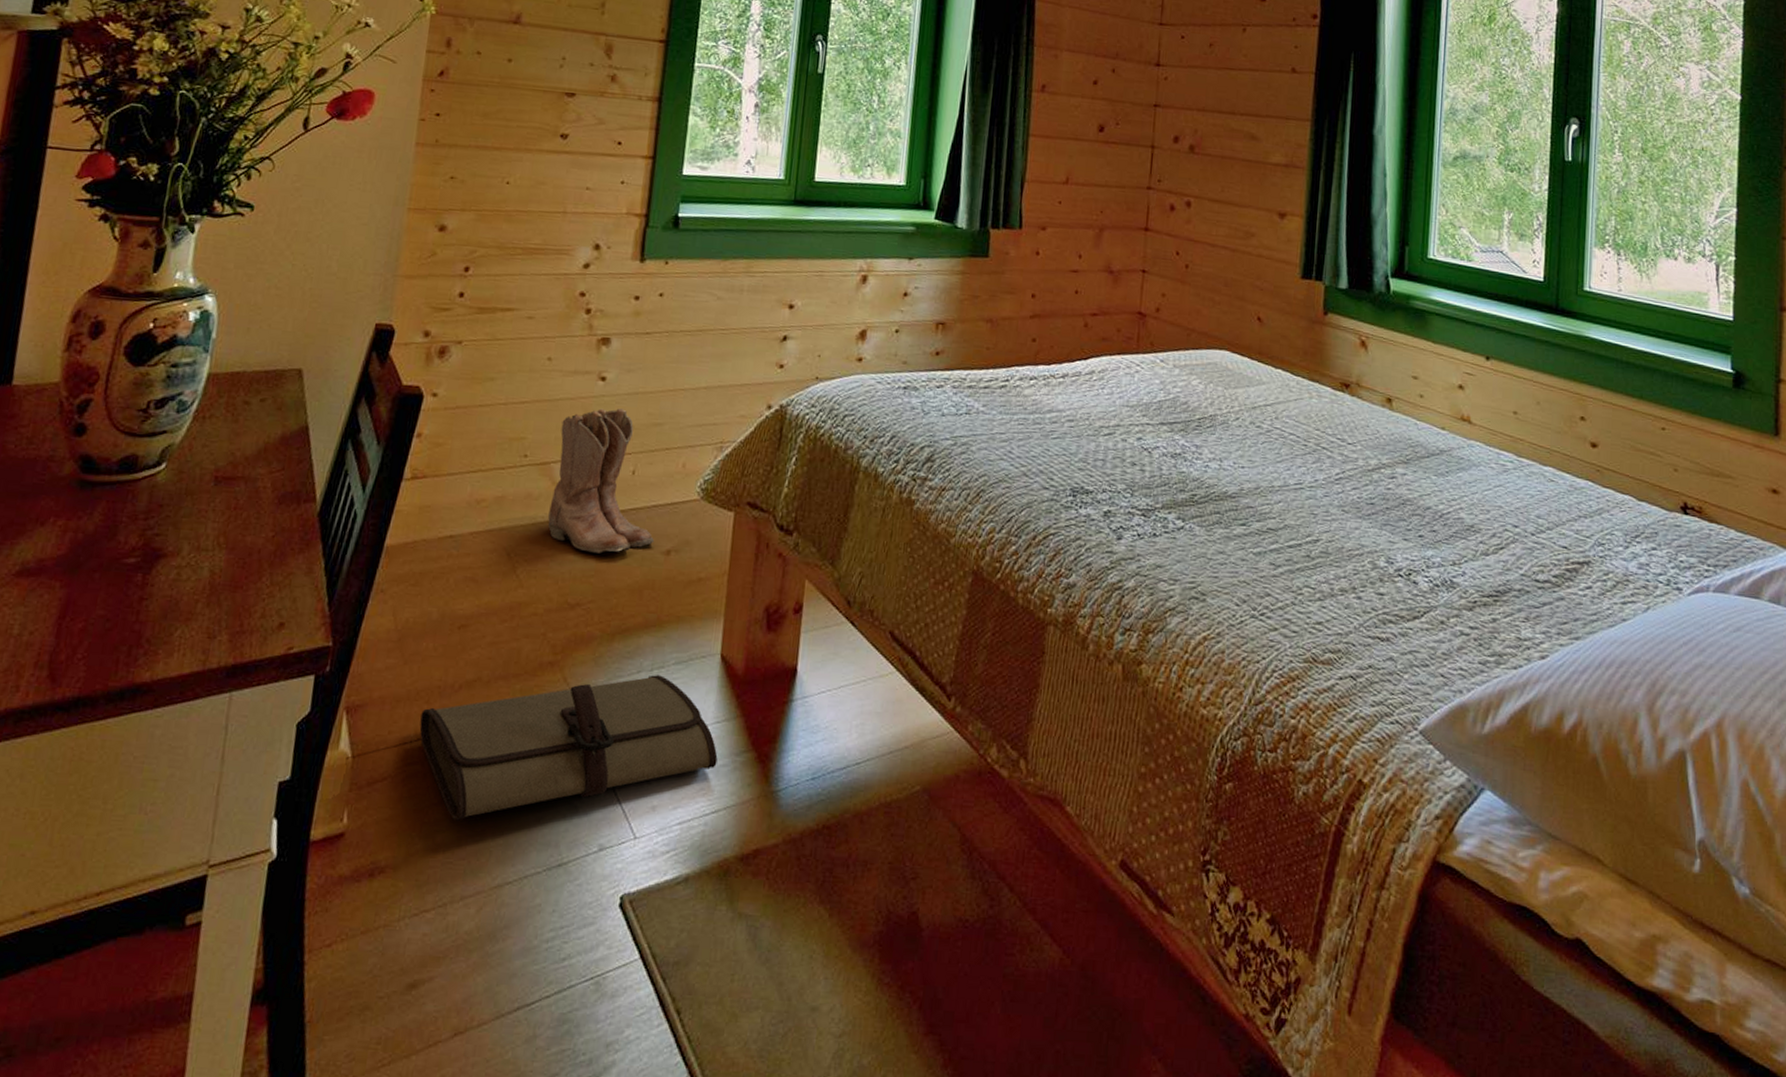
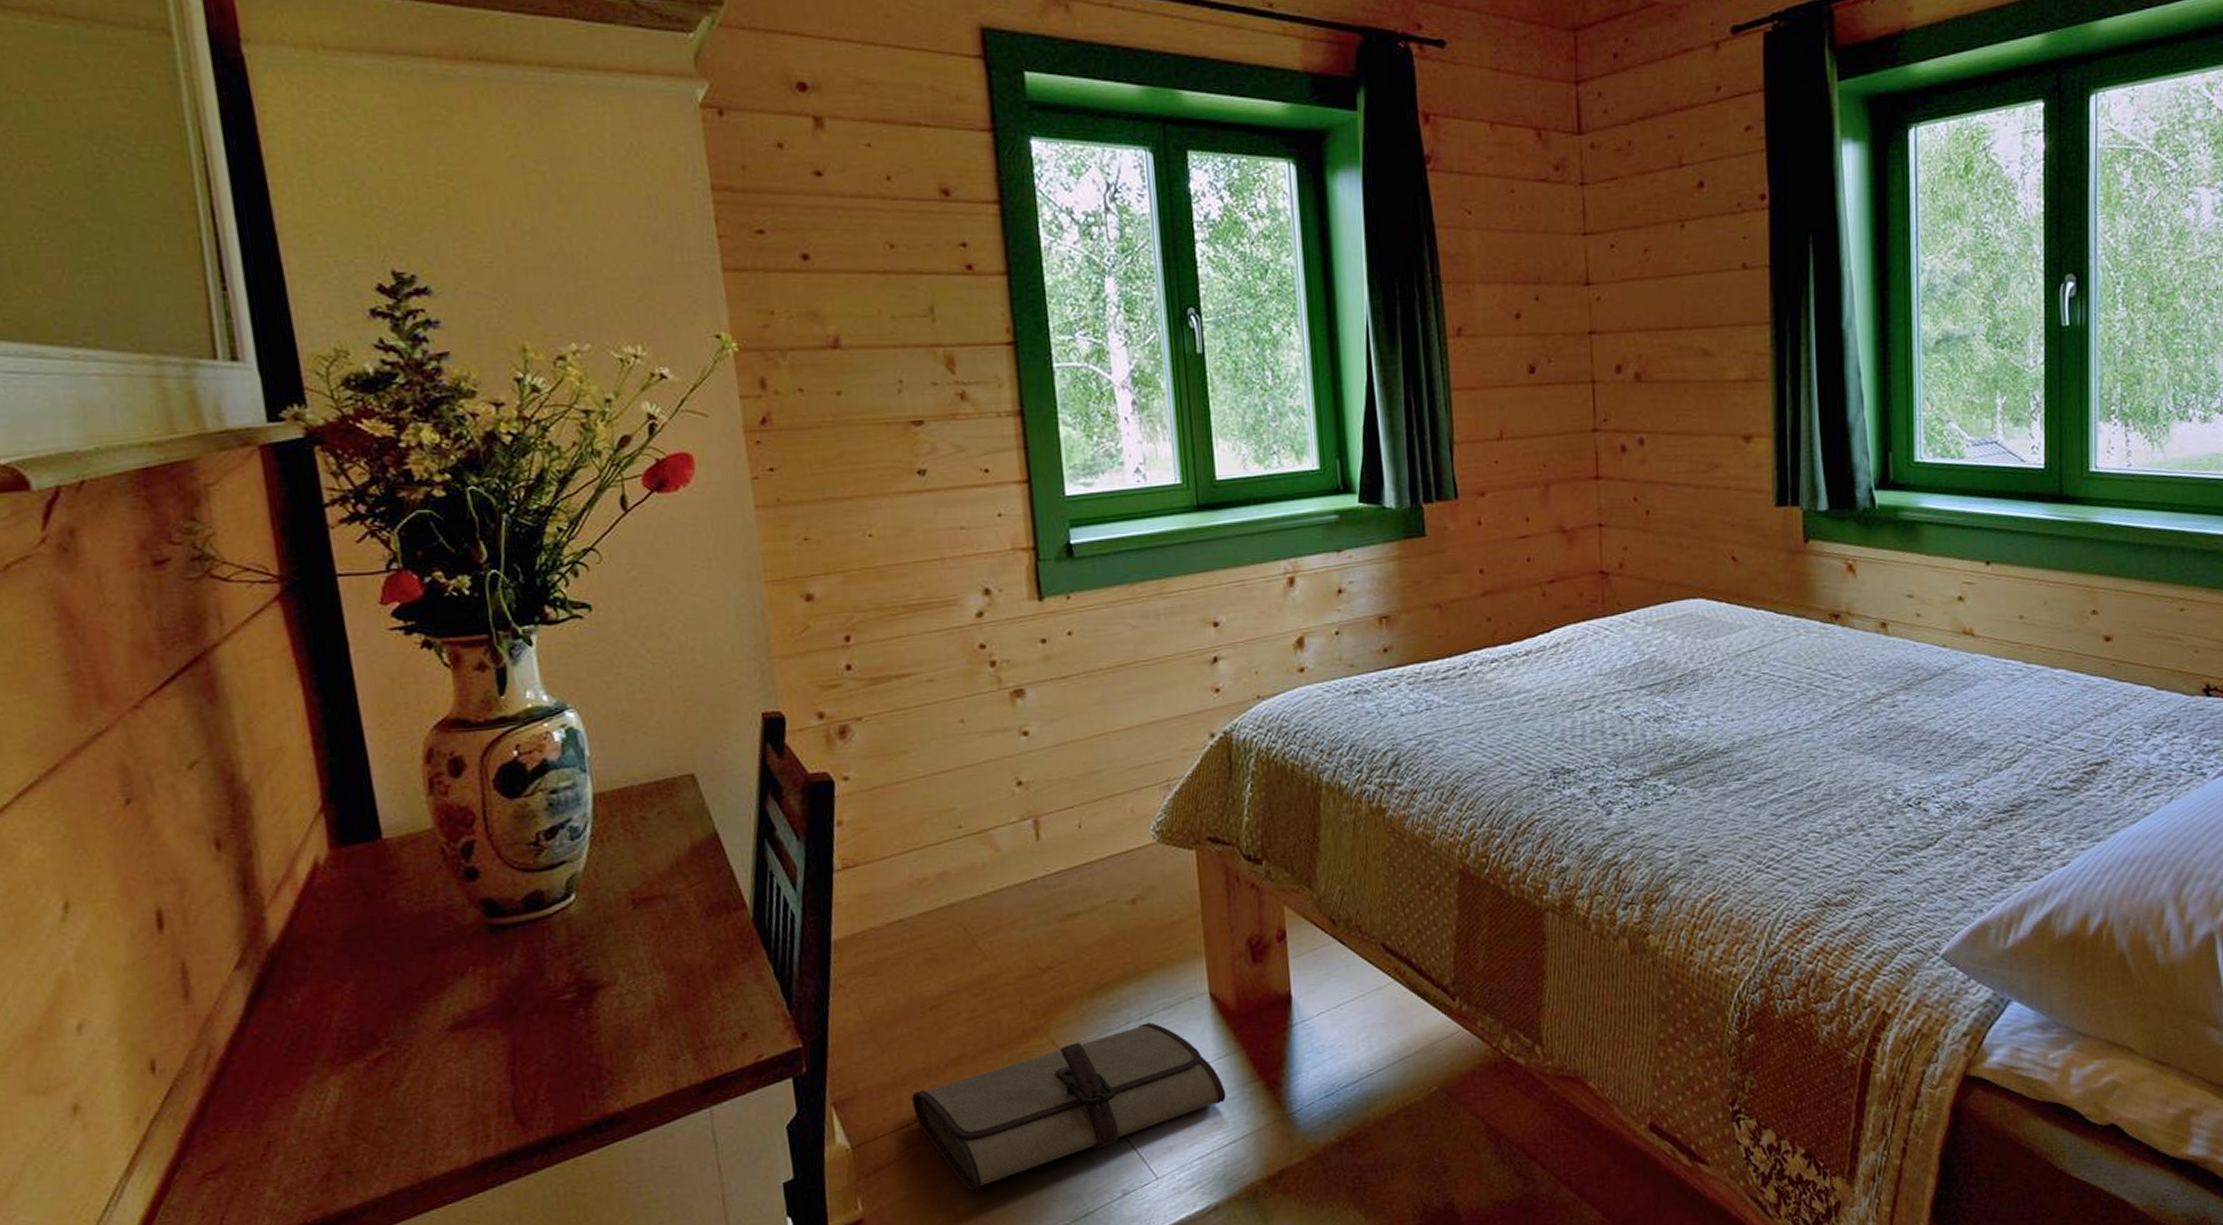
boots: present [547,408,655,553] -> none [991,762,1117,914]

